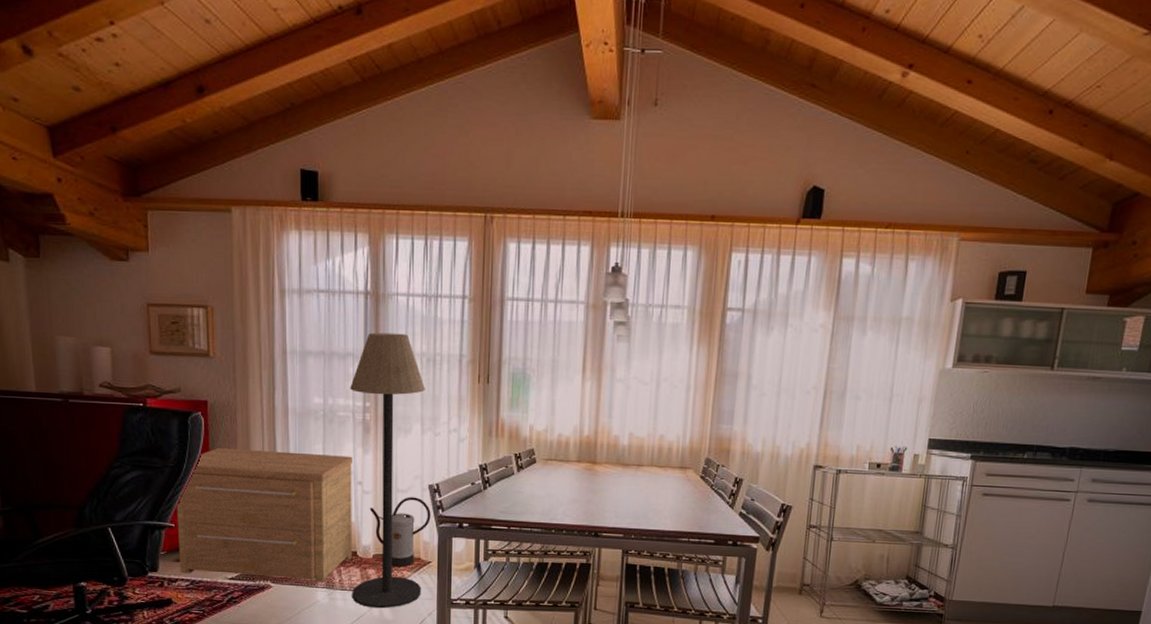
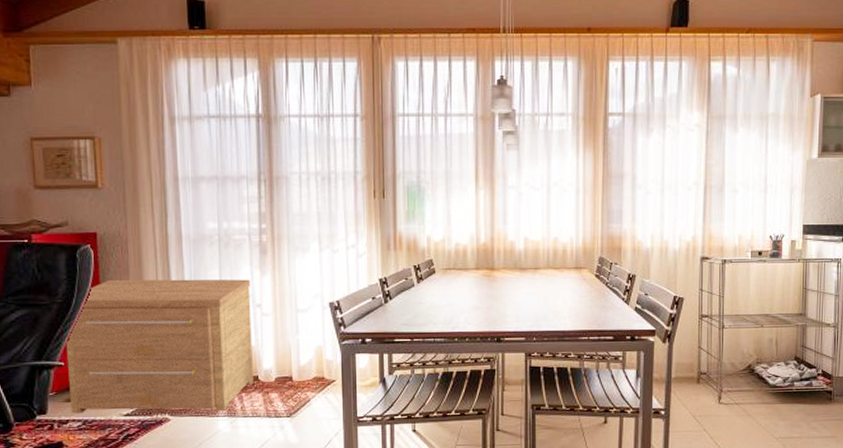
floor lamp: present [350,332,425,609] -> none [245,154,327,433]
watering can: present [369,497,431,568] -> none [269,316,333,389]

